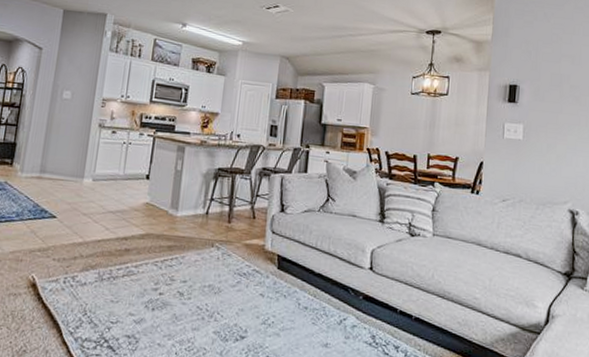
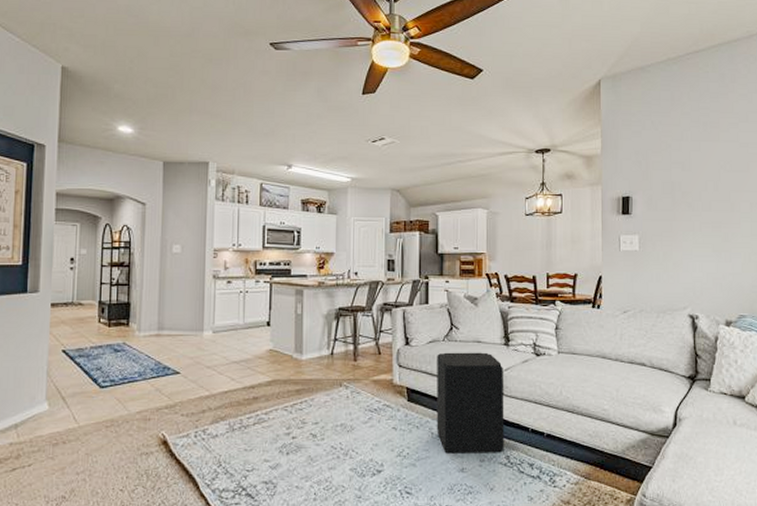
pouf: none [304,223,376,331] -> present [436,352,504,454]

